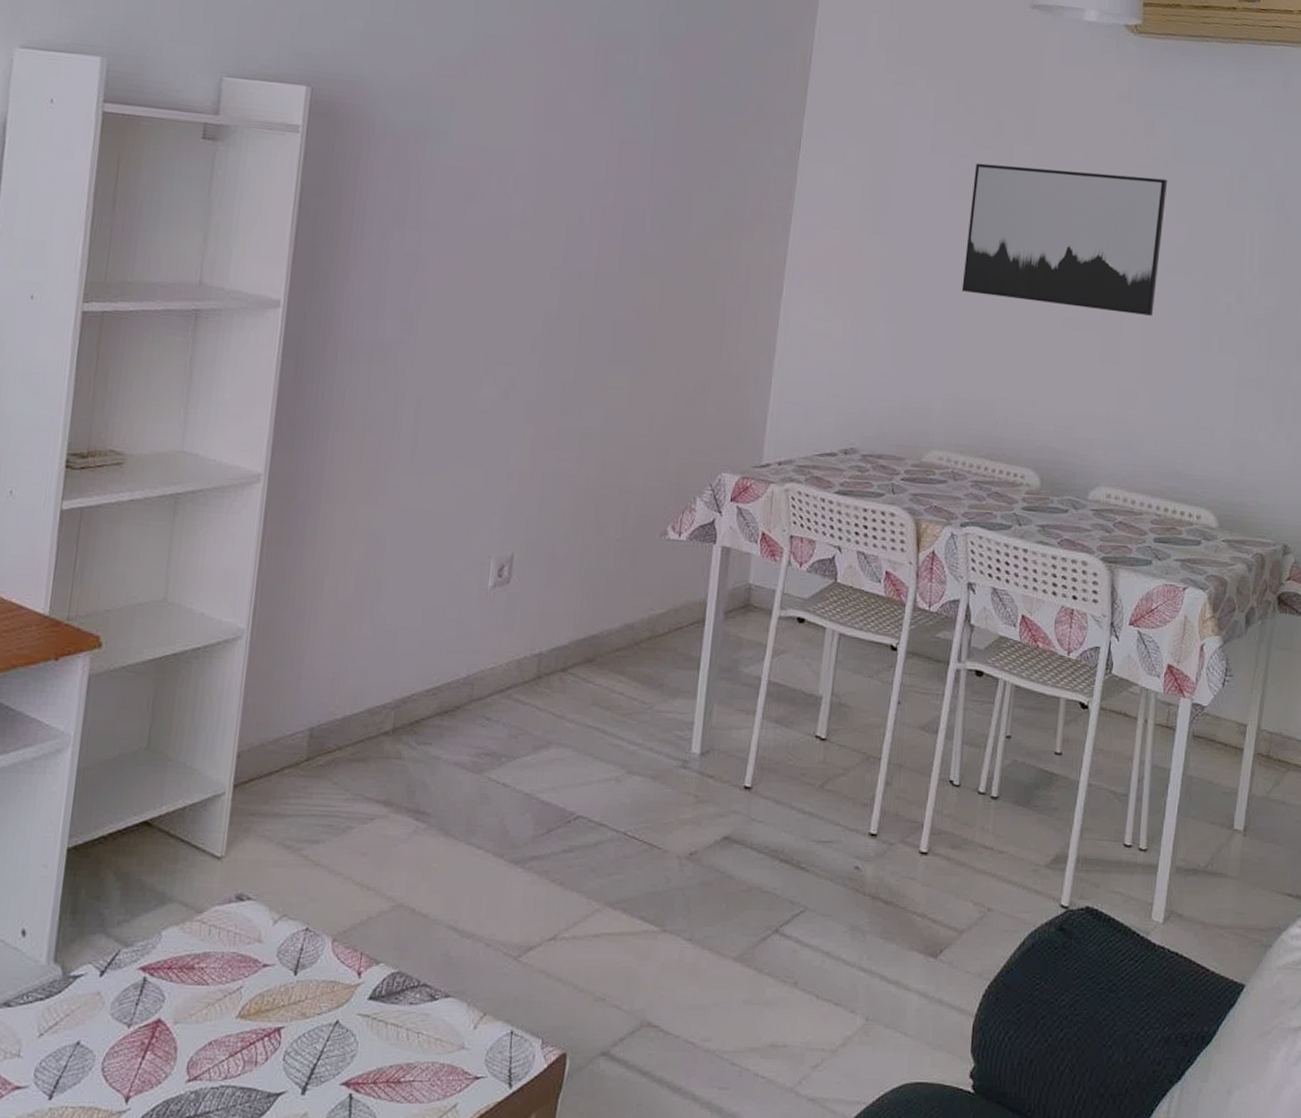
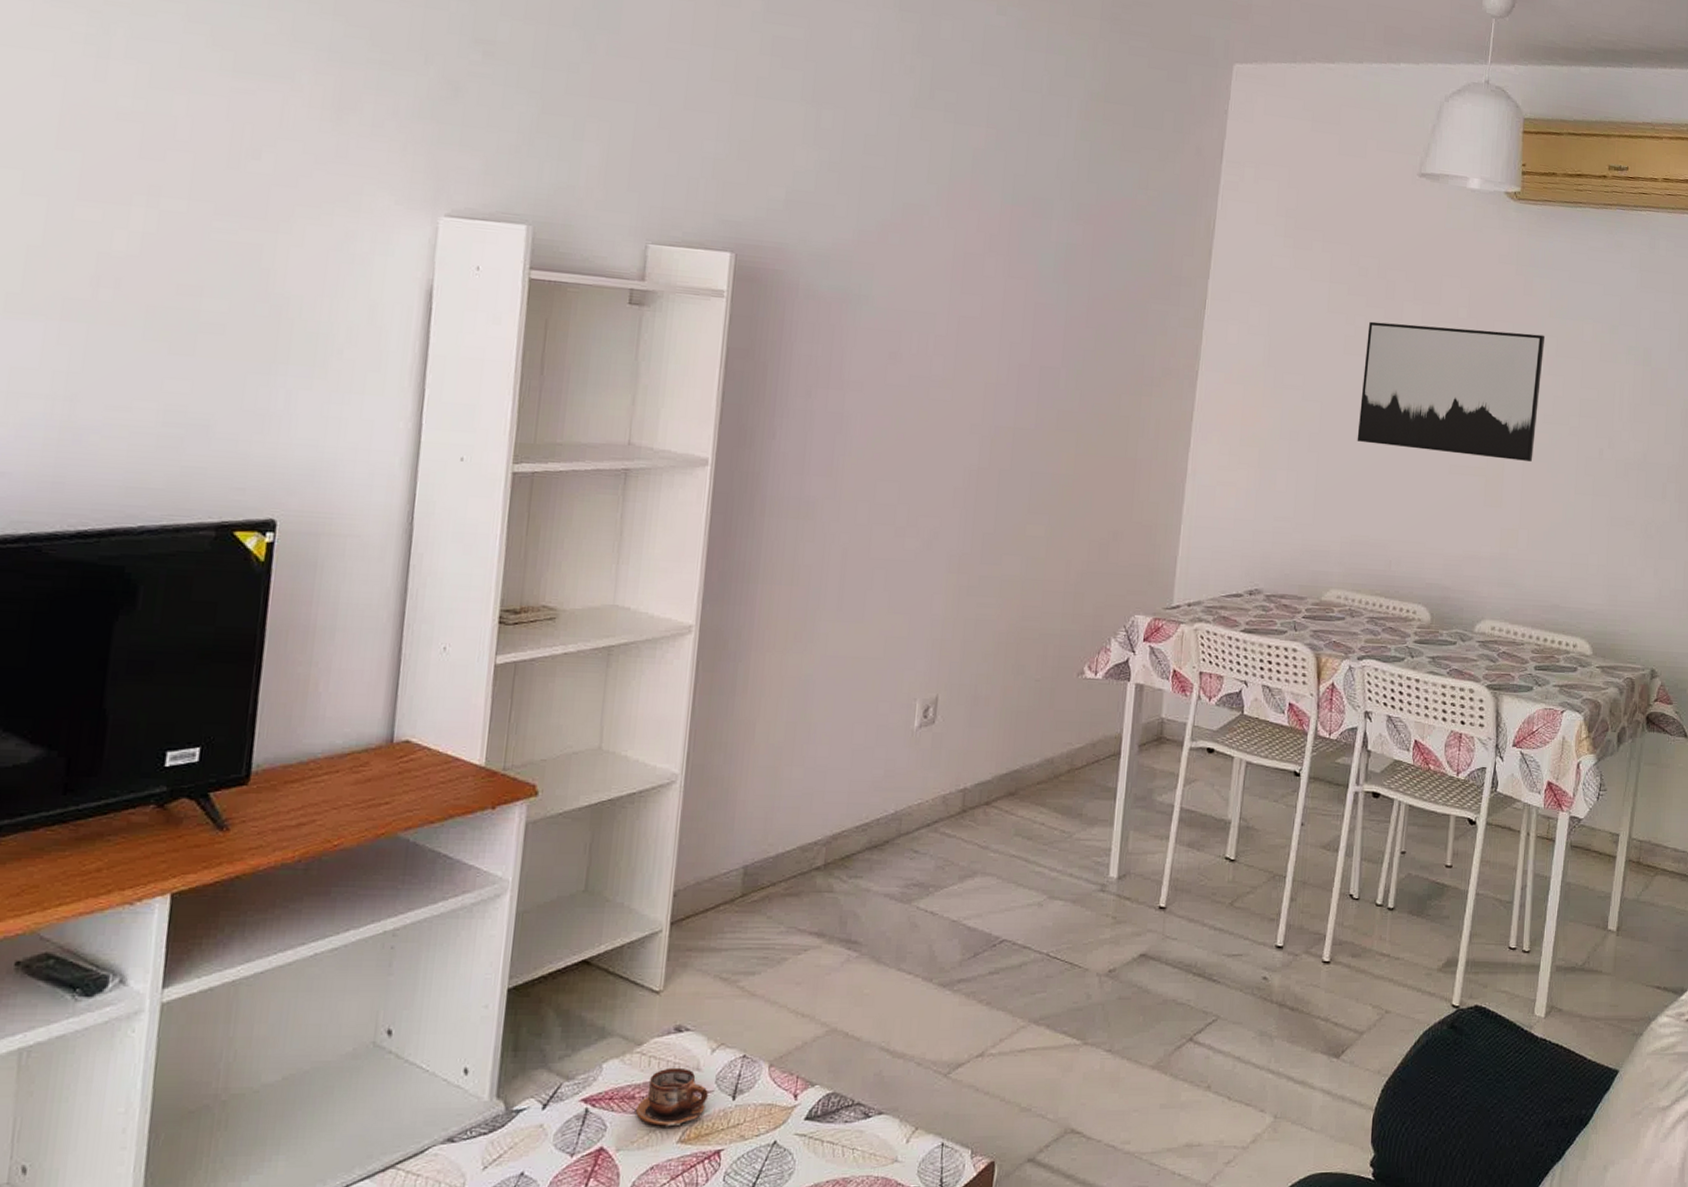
cup: none [194,938,269,1001] -> present [635,1067,708,1127]

